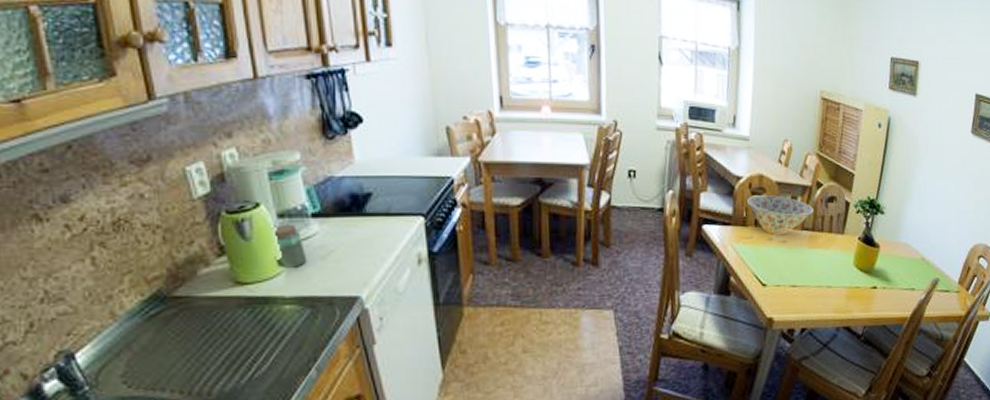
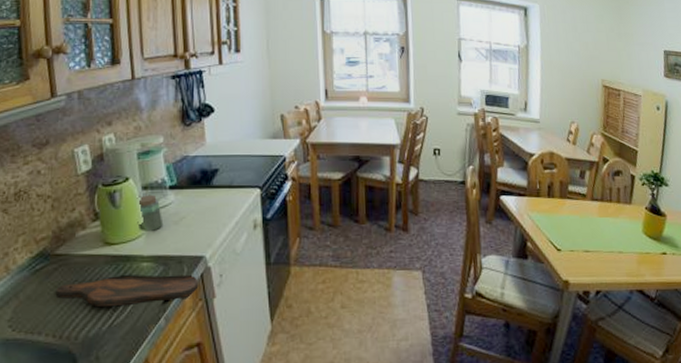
cutting board: none [178,318,355,358] -> present [55,274,199,308]
bowl: present [747,195,814,234] -> none [540,170,602,204]

